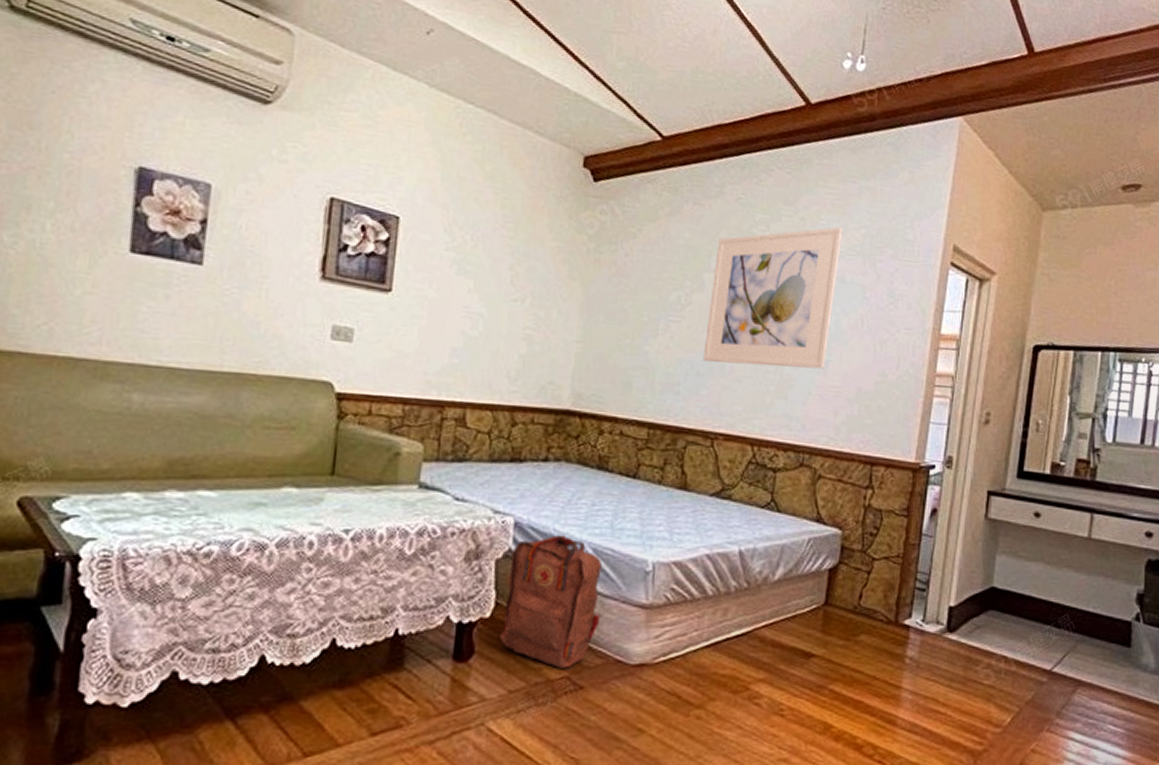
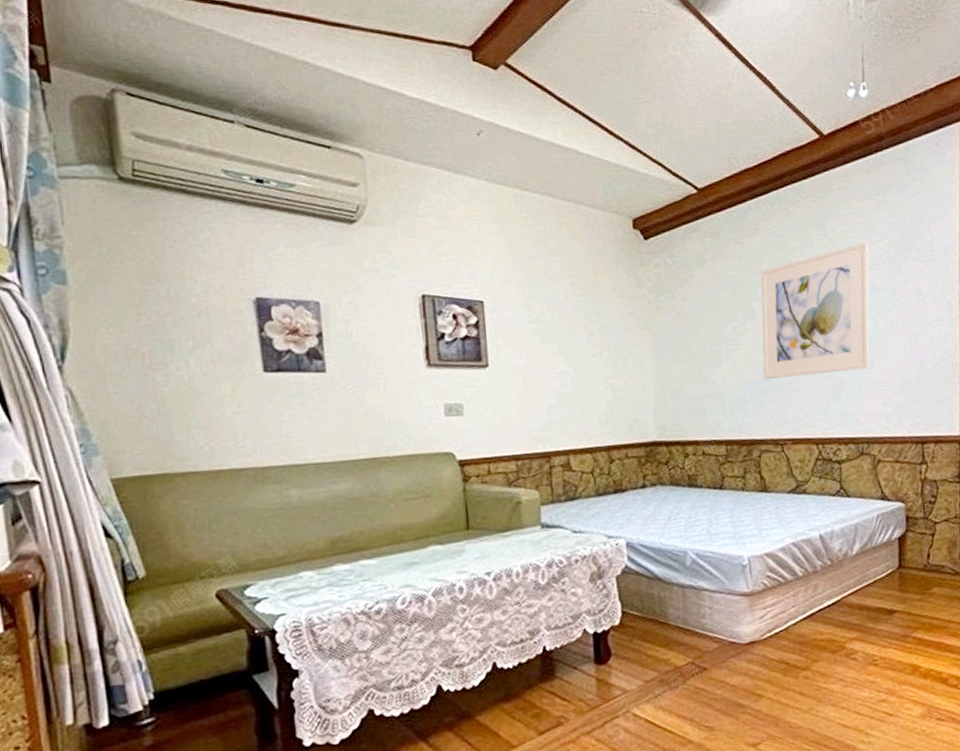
backpack: present [500,535,602,668] -> none [628,547,712,657]

